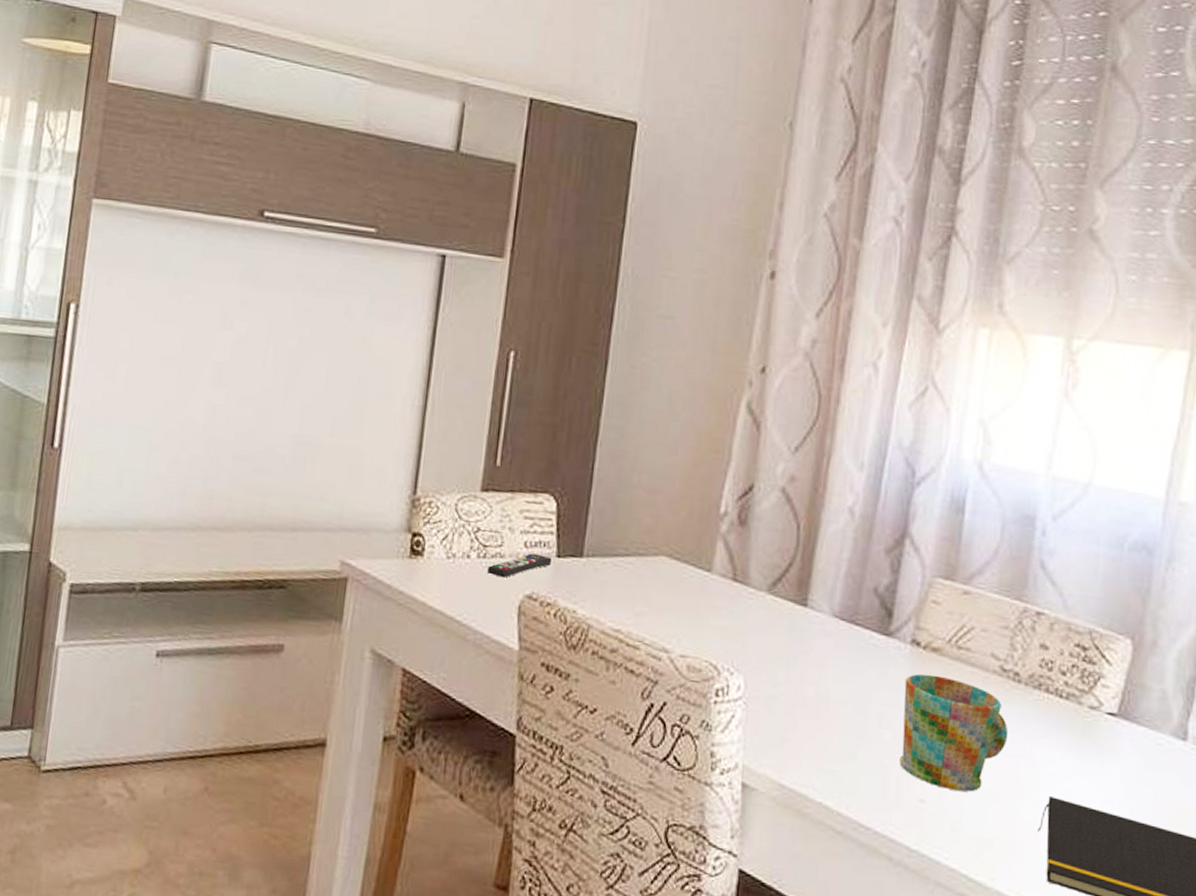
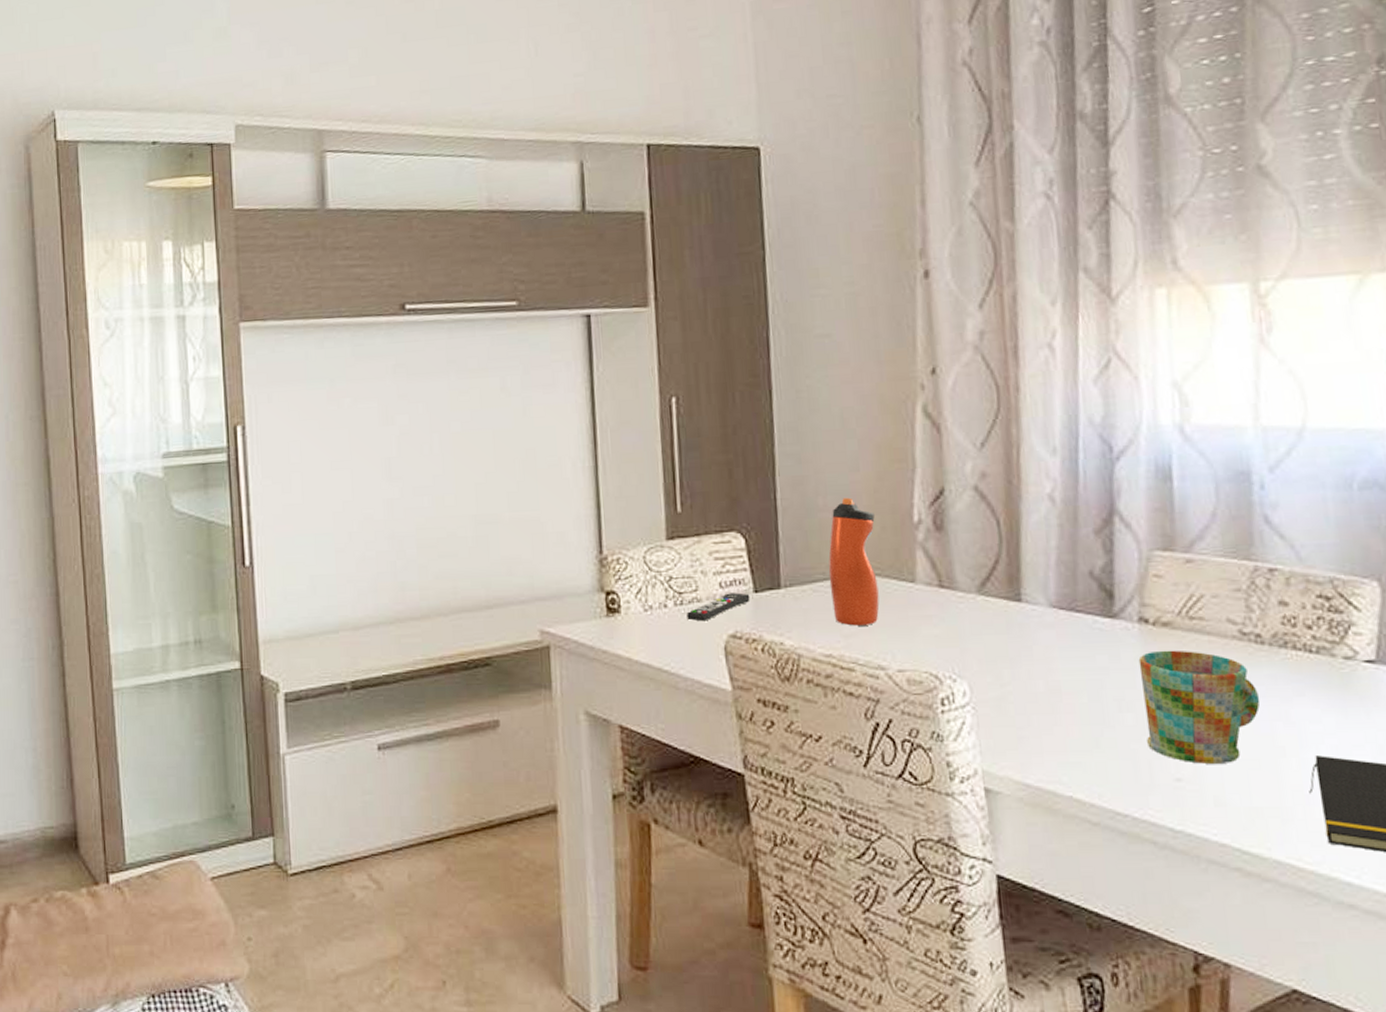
water bottle: none [629,478,684,607] -> present [828,497,880,626]

